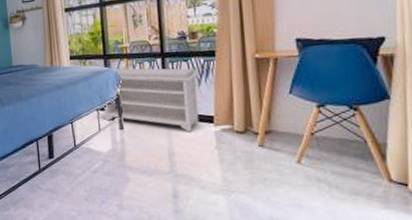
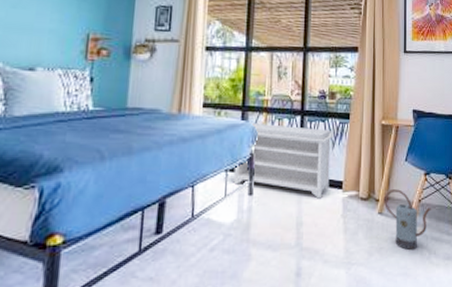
watering can: none [265,122,329,183] -> present [384,189,431,251]

